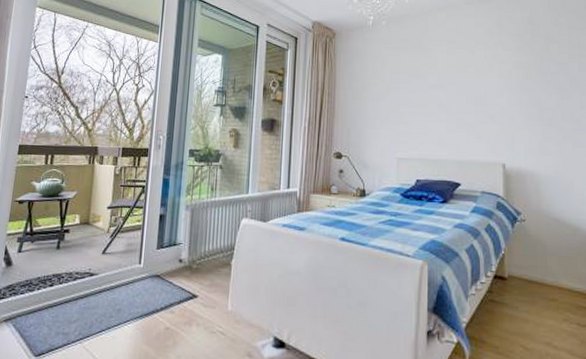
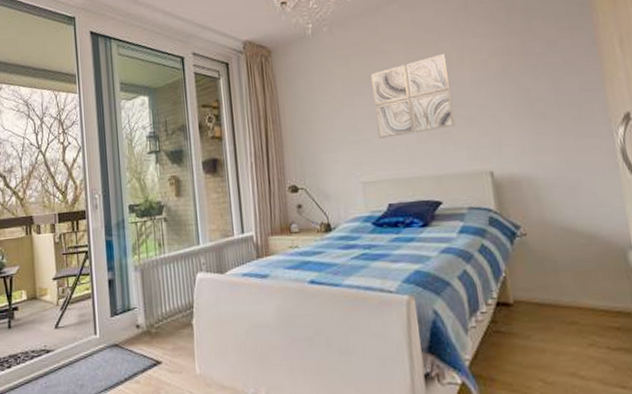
wall art: none [416,59,480,123] -> present [371,53,456,139]

